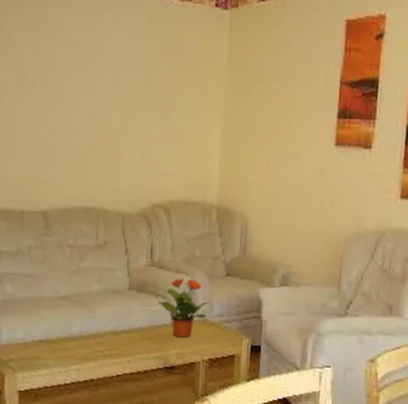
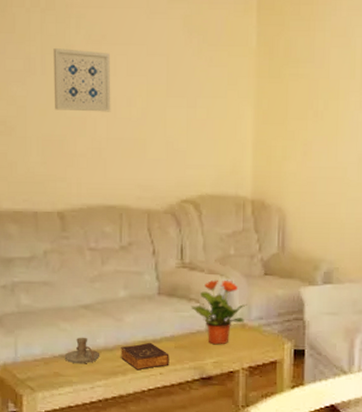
wall art: none [42,64,94,123] -> present [53,48,111,112]
candle holder: none [43,325,75,350] -> present [64,337,100,364]
book: none [92,332,137,358] -> present [120,342,169,371]

